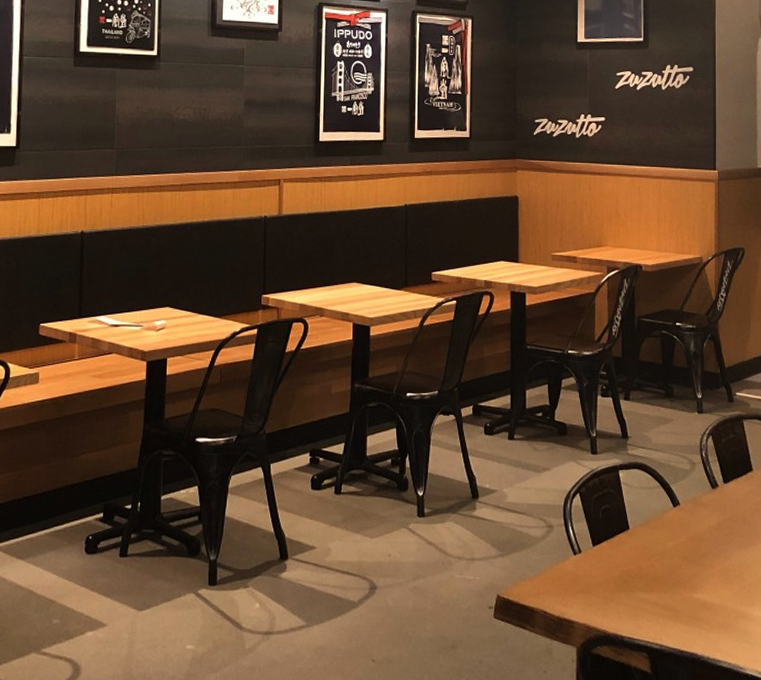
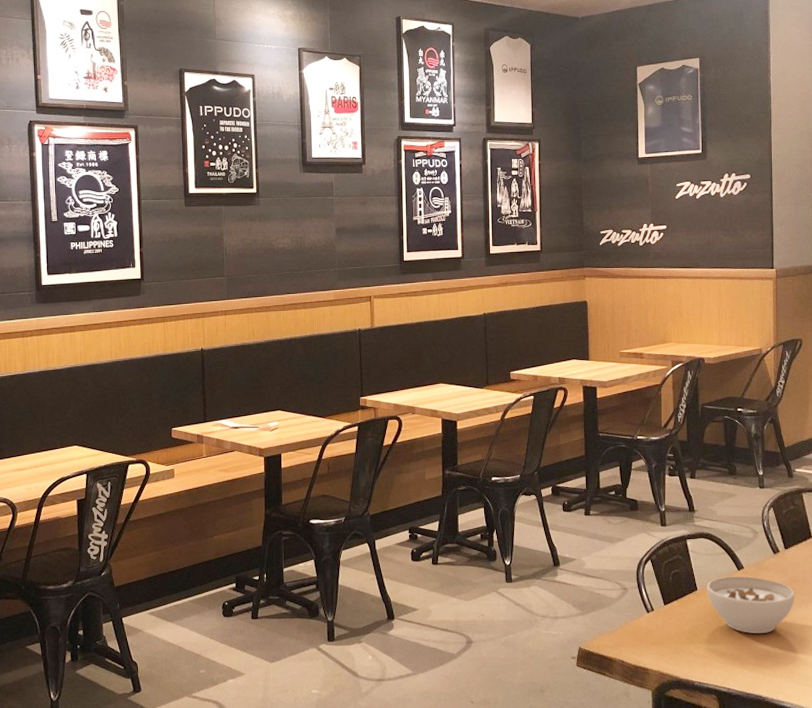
soup bowl: none [639,513,734,580] -> present [706,576,795,633]

